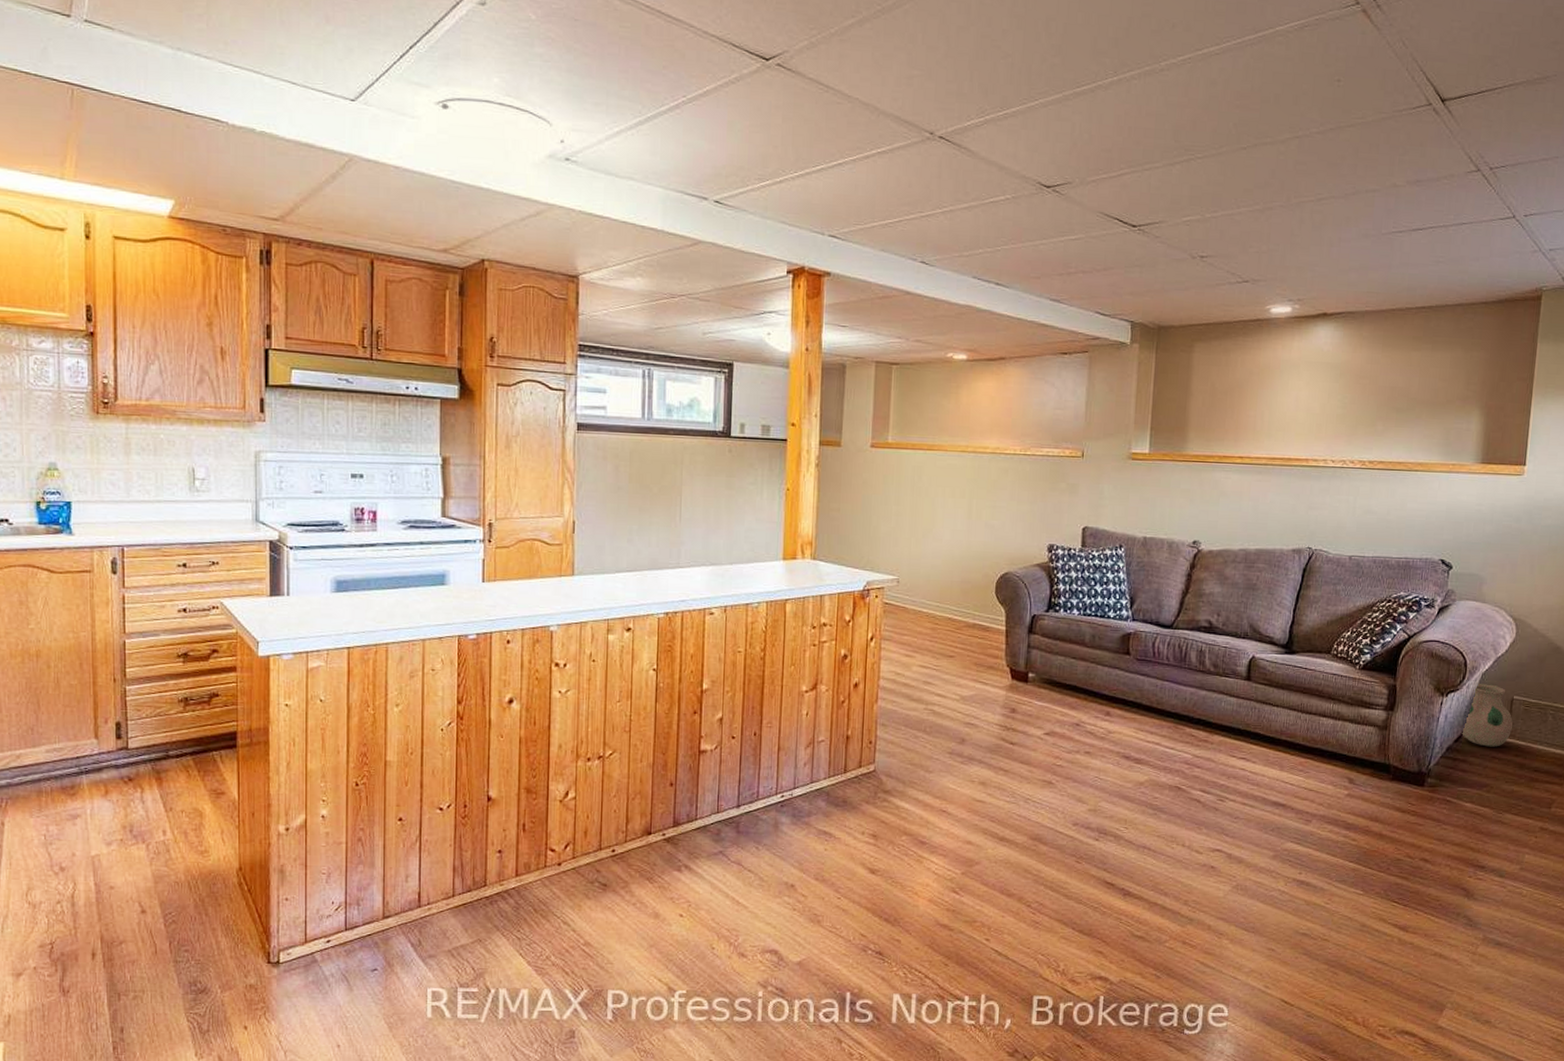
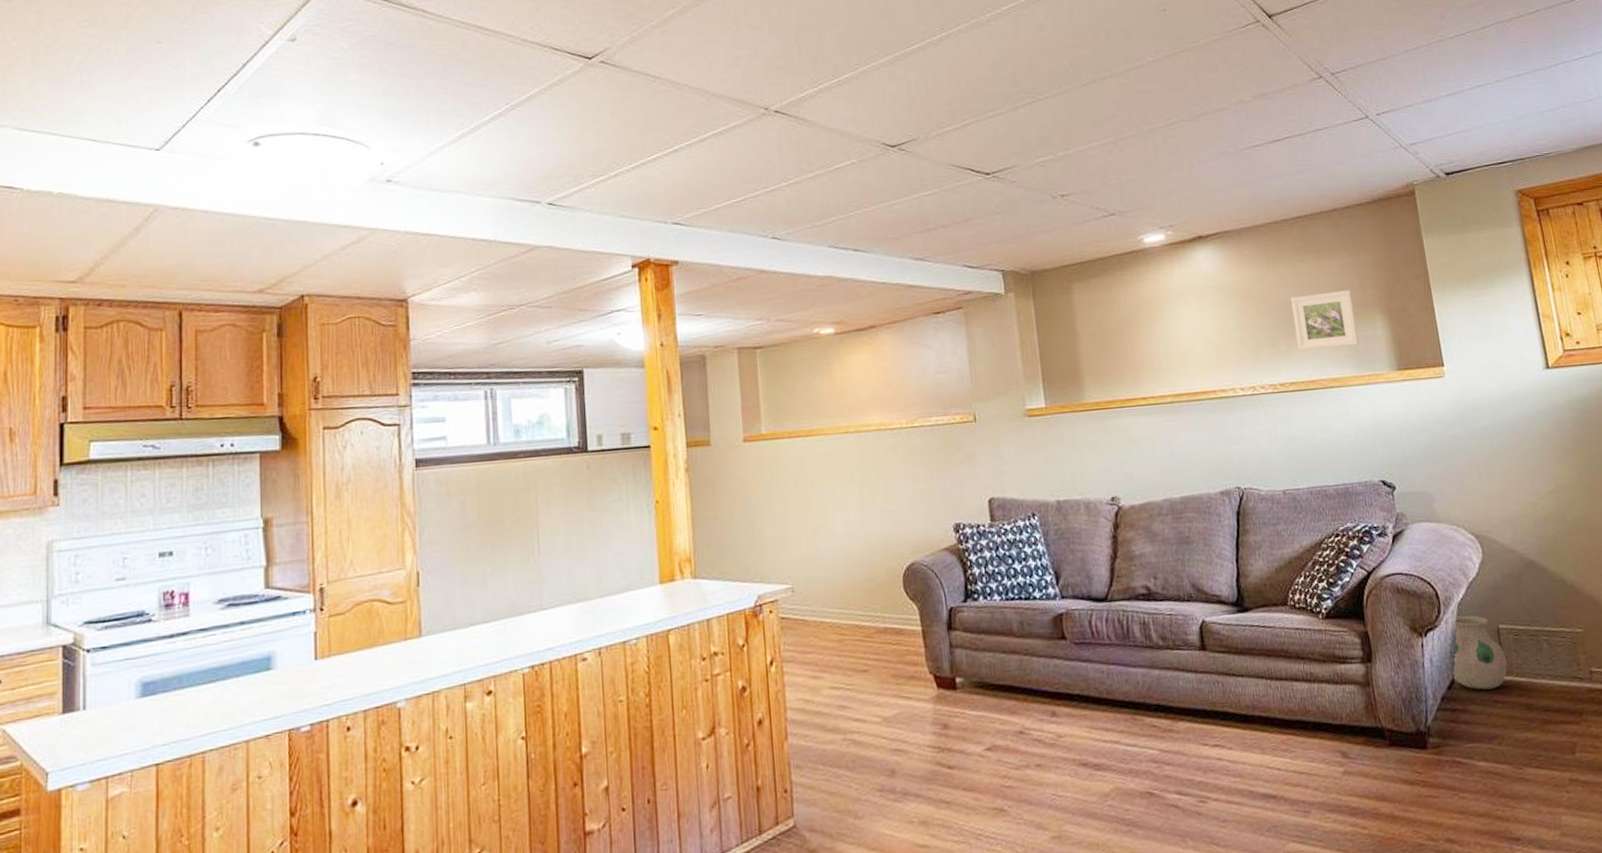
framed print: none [1393,382,1456,435] -> present [1290,290,1359,351]

